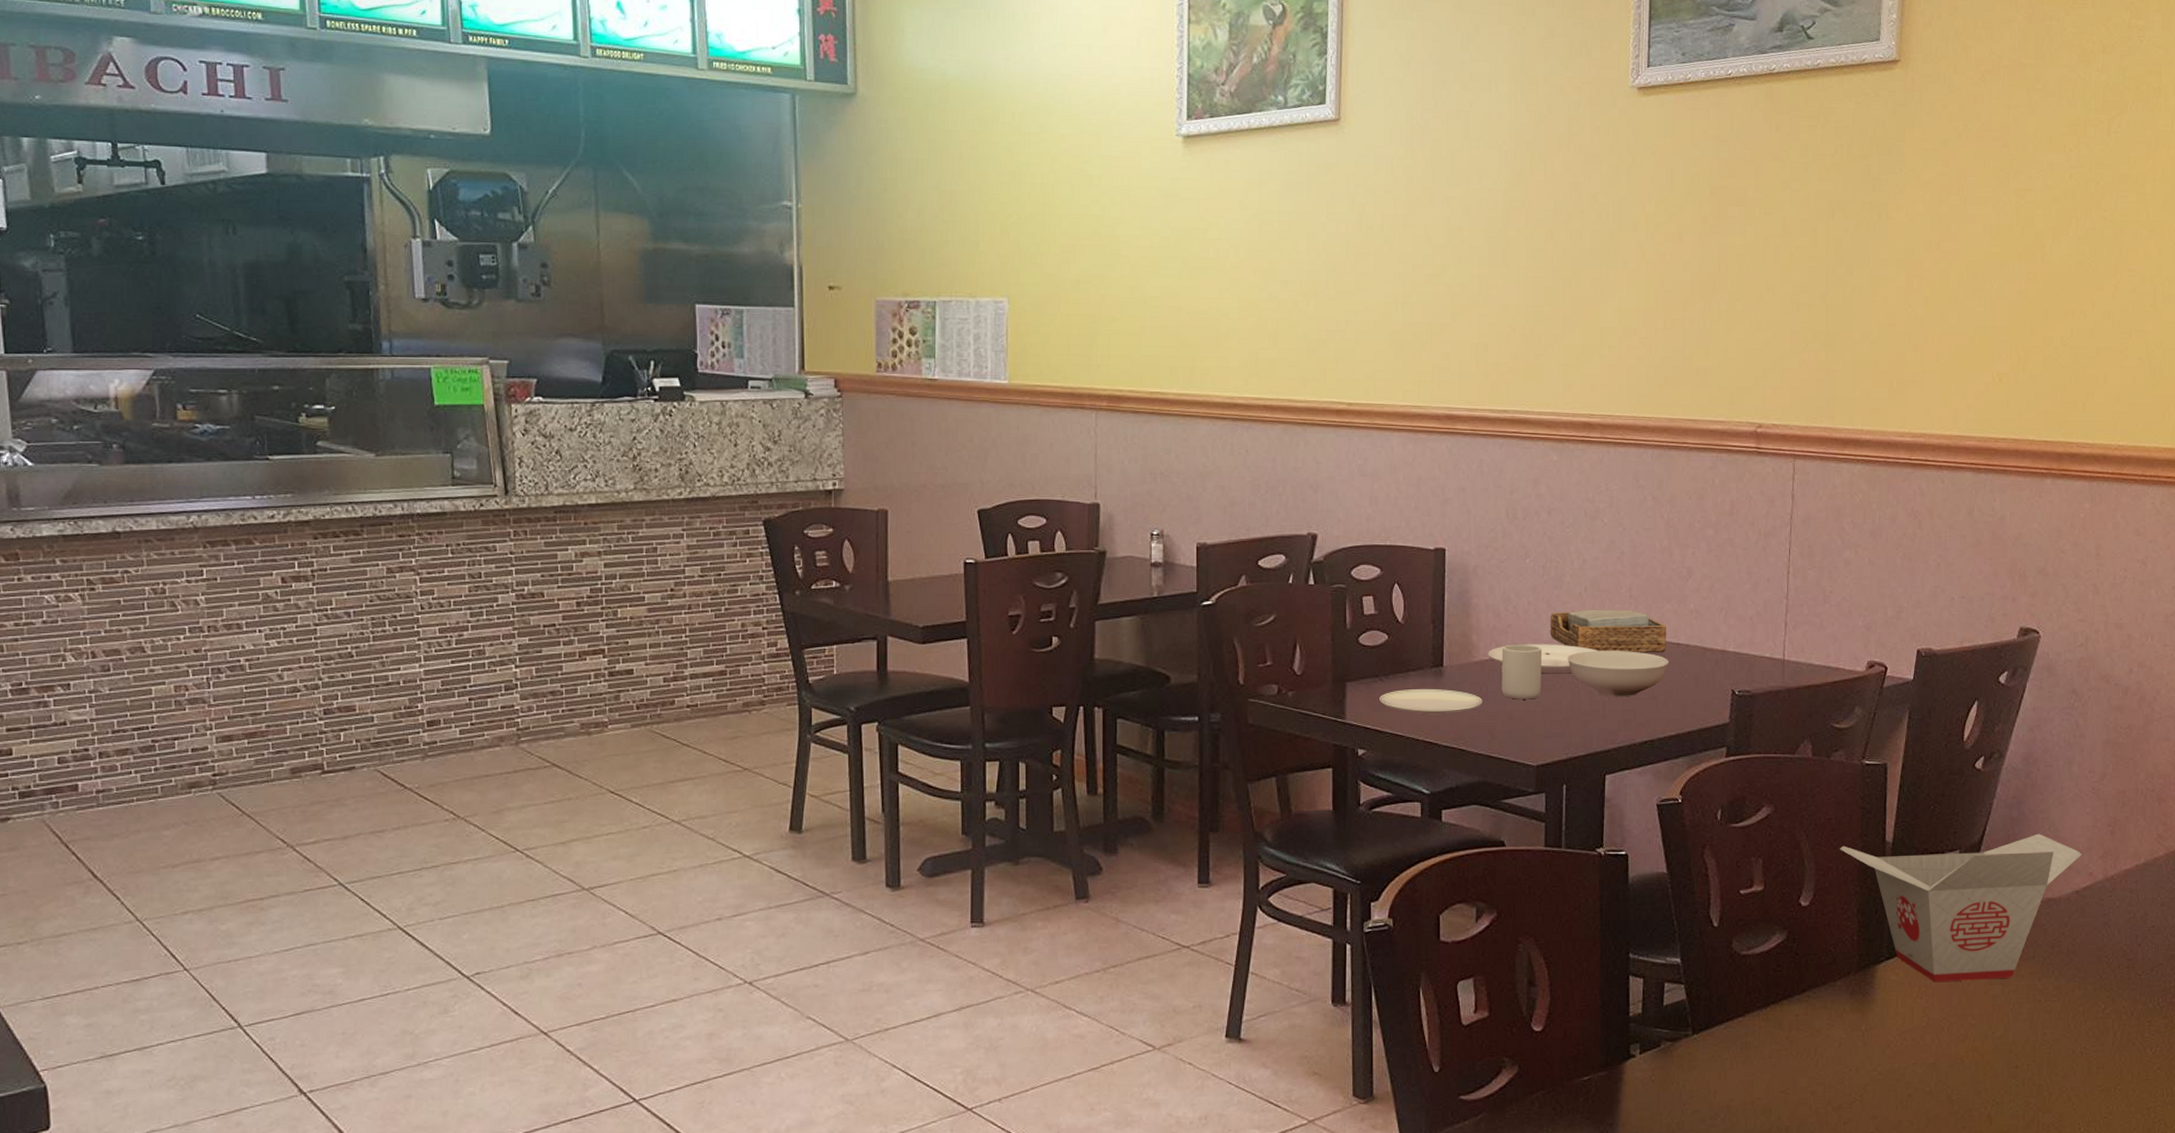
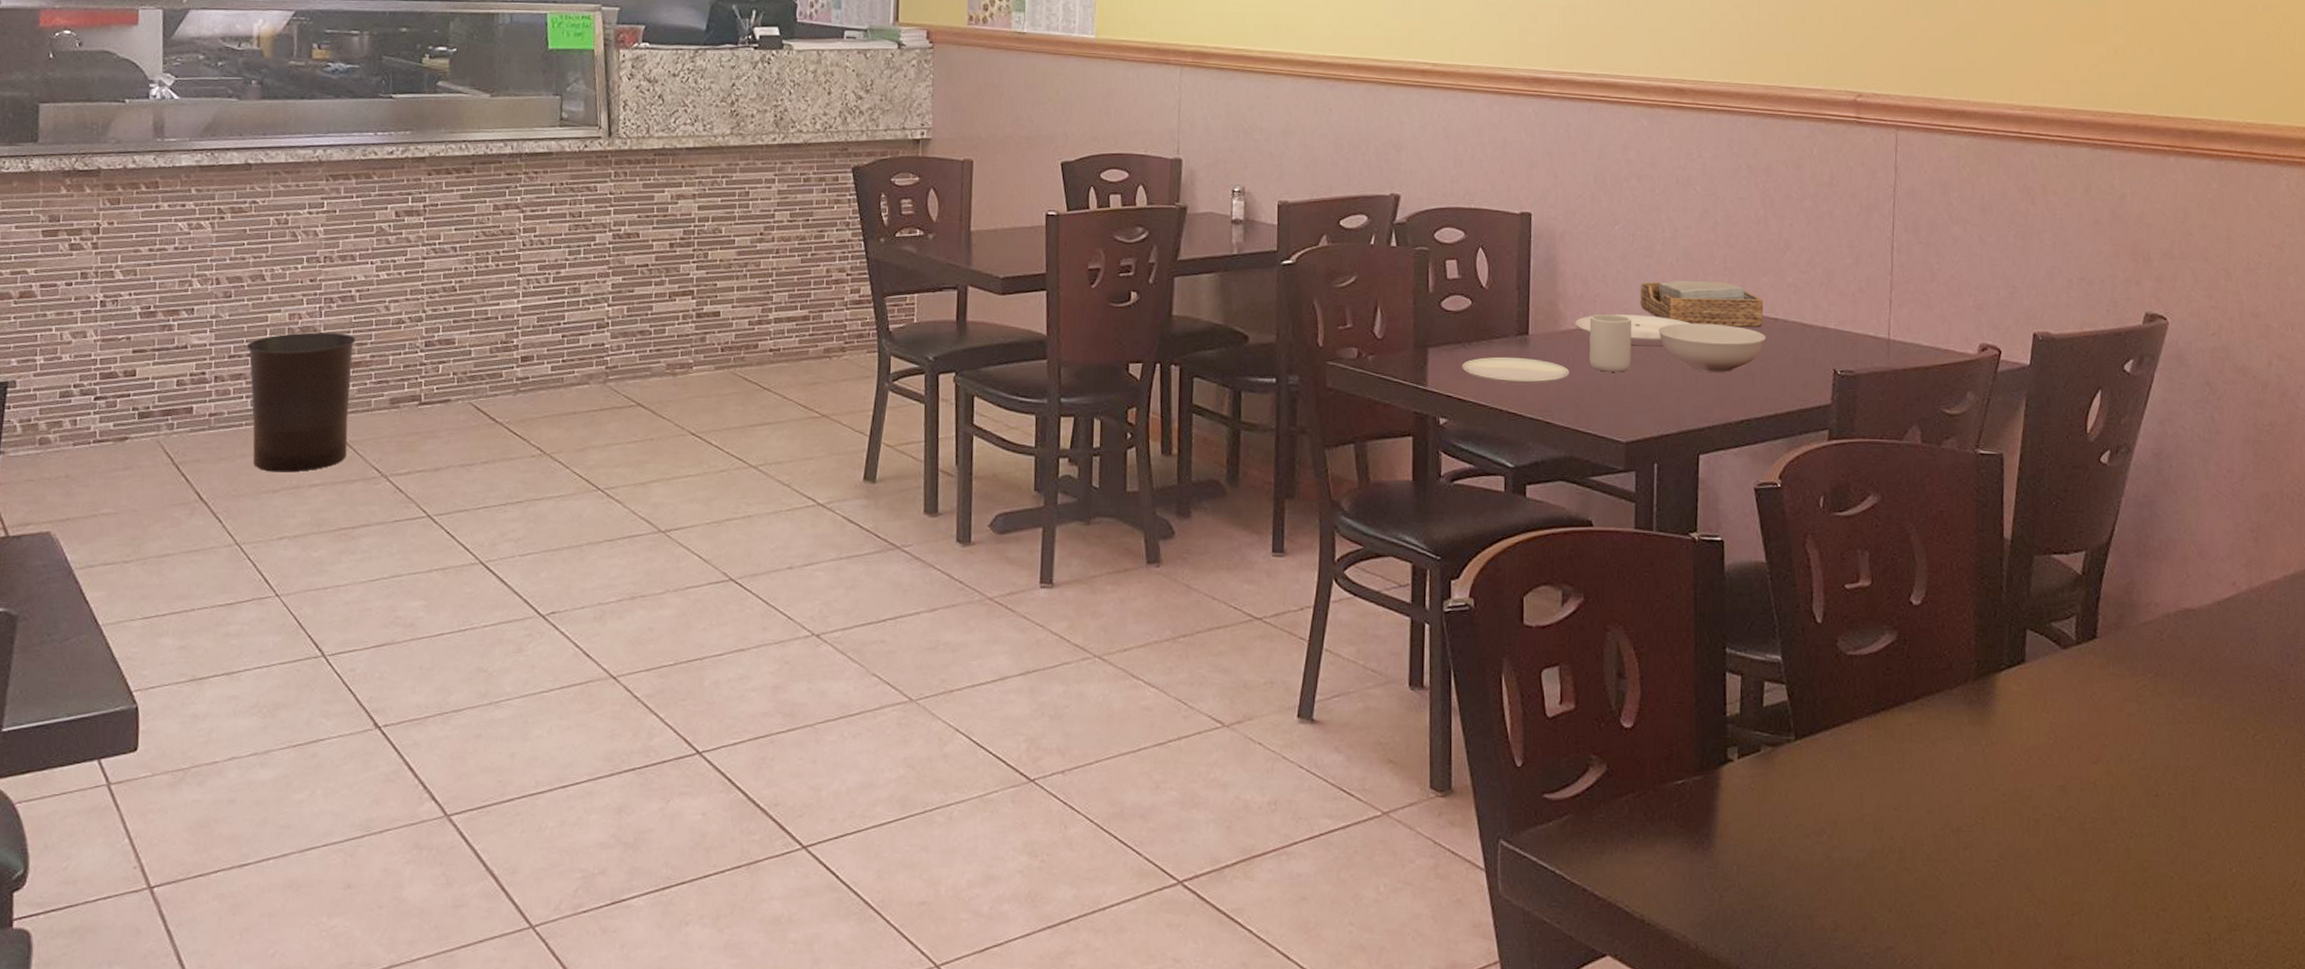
waste bin: none [131,704,249,847] -> present [246,332,356,473]
takeout container: present [1840,833,2082,983] -> none [1954,536,2223,696]

